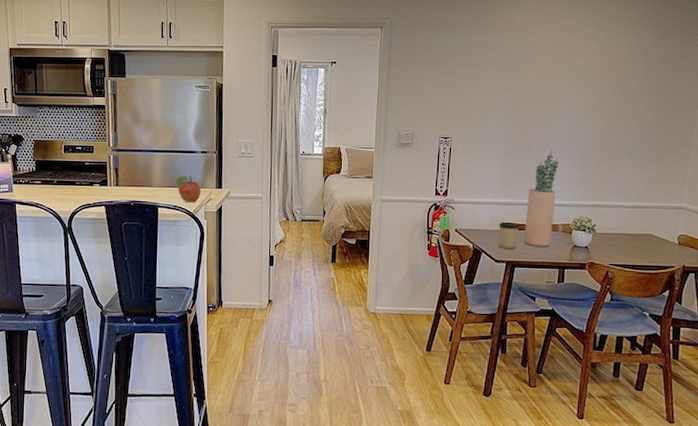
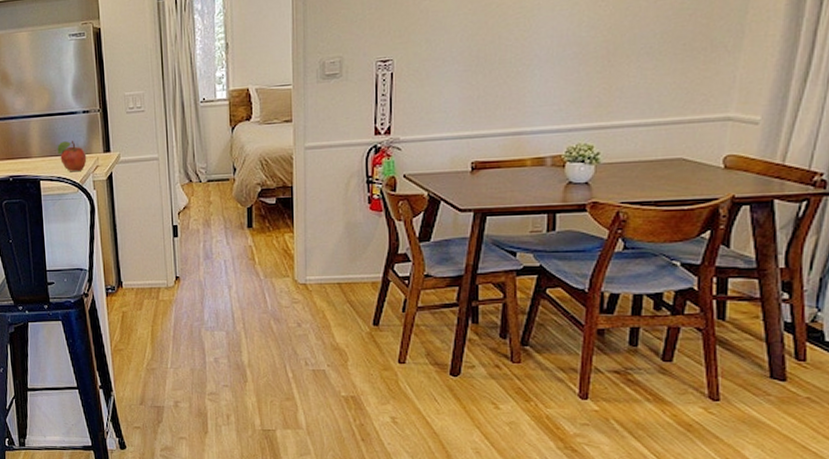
cup: present [498,221,520,250] -> none [462,159,491,195]
vase: present [524,150,558,248] -> none [498,61,543,189]

